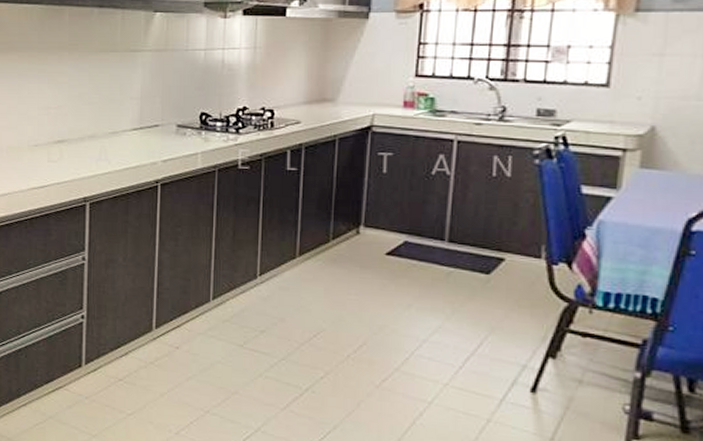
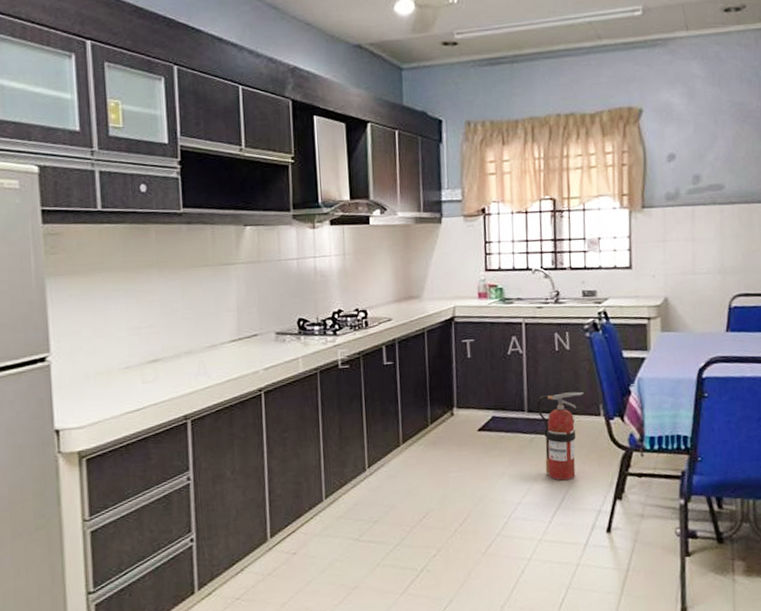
fire extinguisher: none [461,226,523,325] -> present [537,392,584,481]

